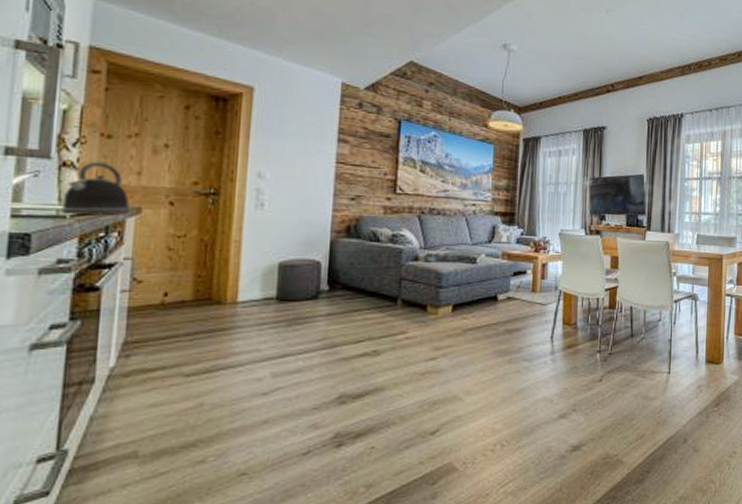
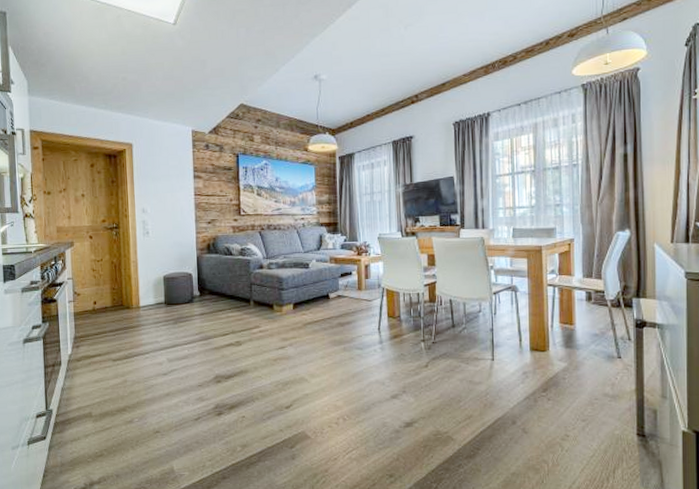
kettle: present [59,161,131,216] -> none [27,211,68,251]

